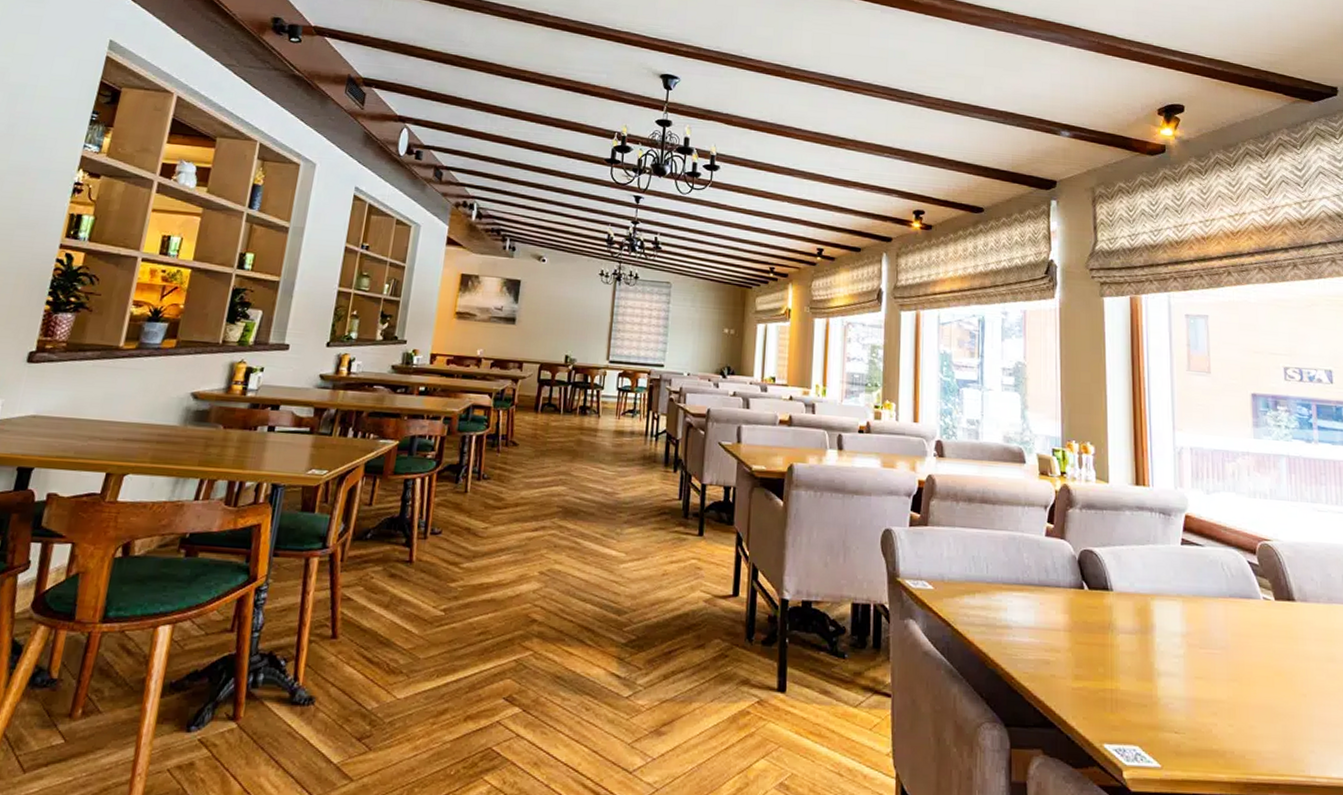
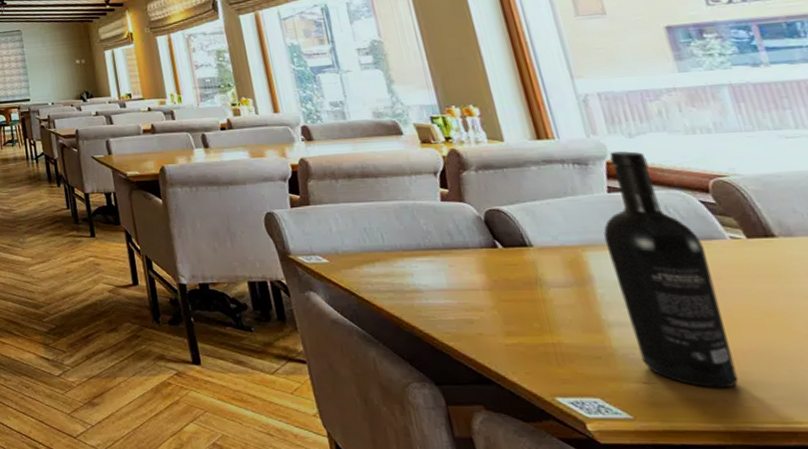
wine bottle: none [1170,506,1246,741] -> present [603,151,739,389]

